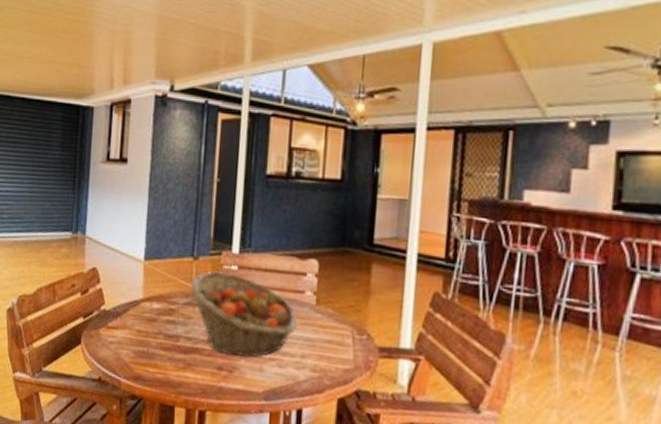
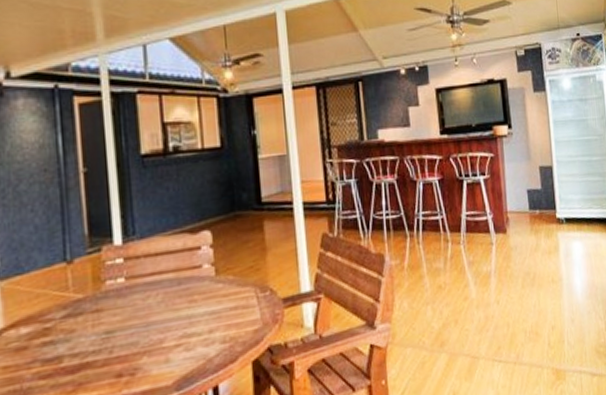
fruit basket: present [191,271,297,357] -> none [68,267,199,360]

